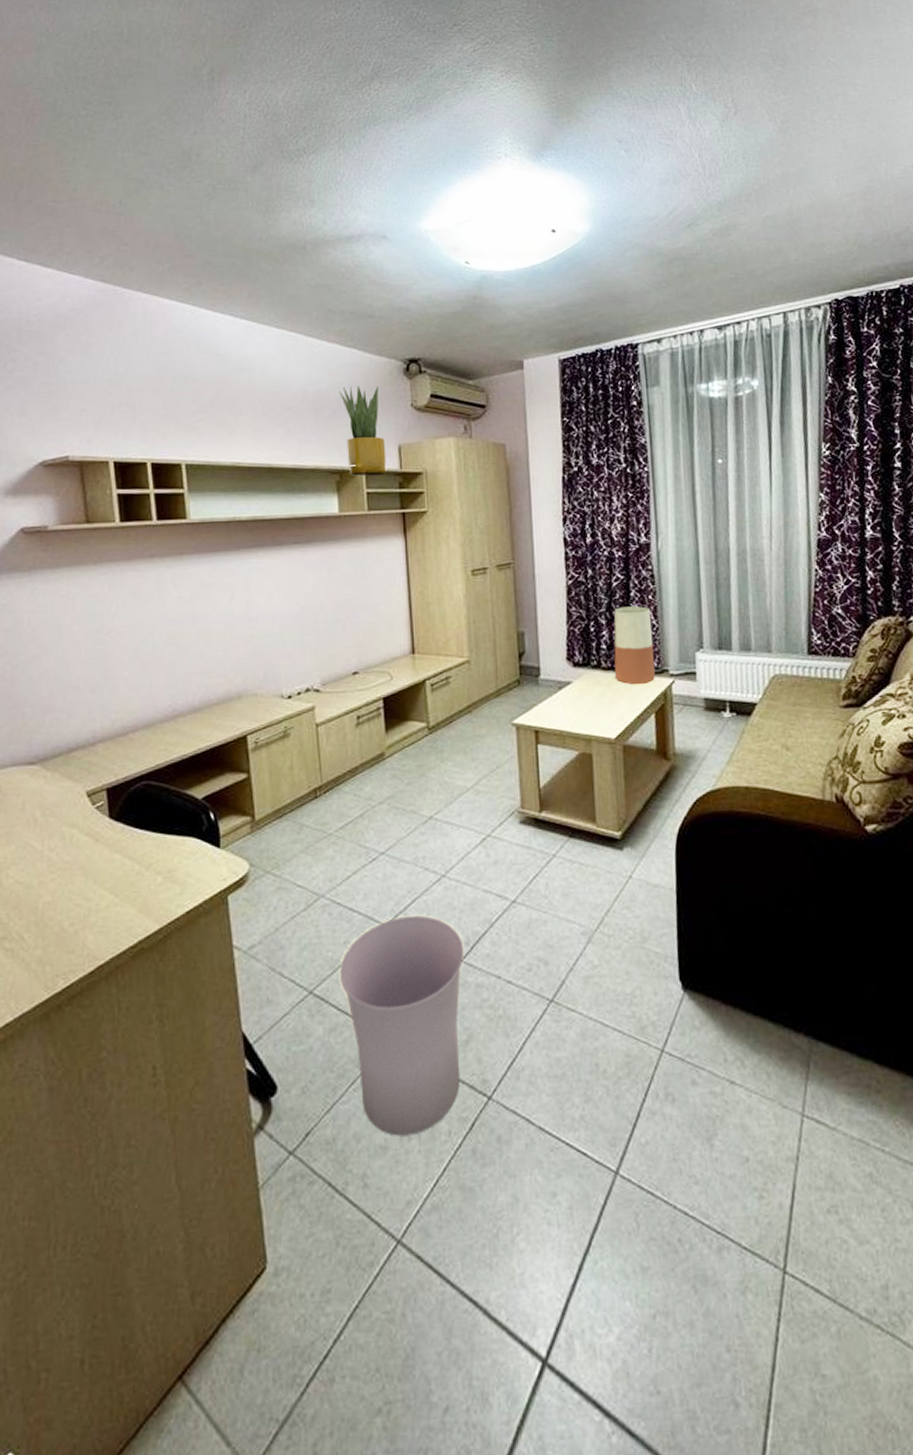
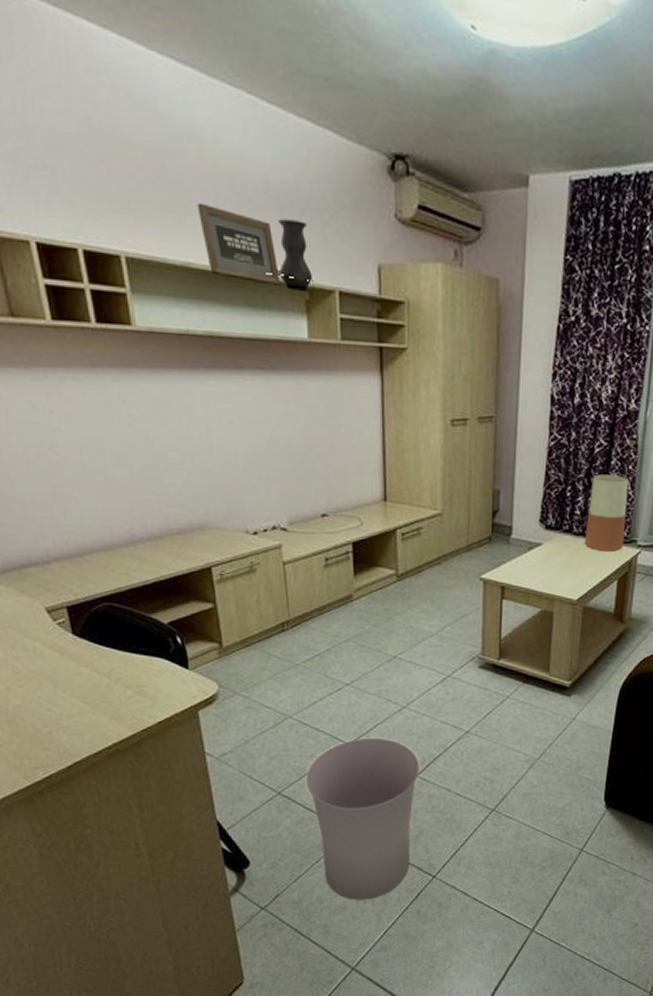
picture frame: none [246,415,315,472] -> present [197,203,281,286]
vase: none [313,419,342,474] -> present [278,219,312,291]
planter: present [339,386,387,477] -> none [310,180,364,300]

